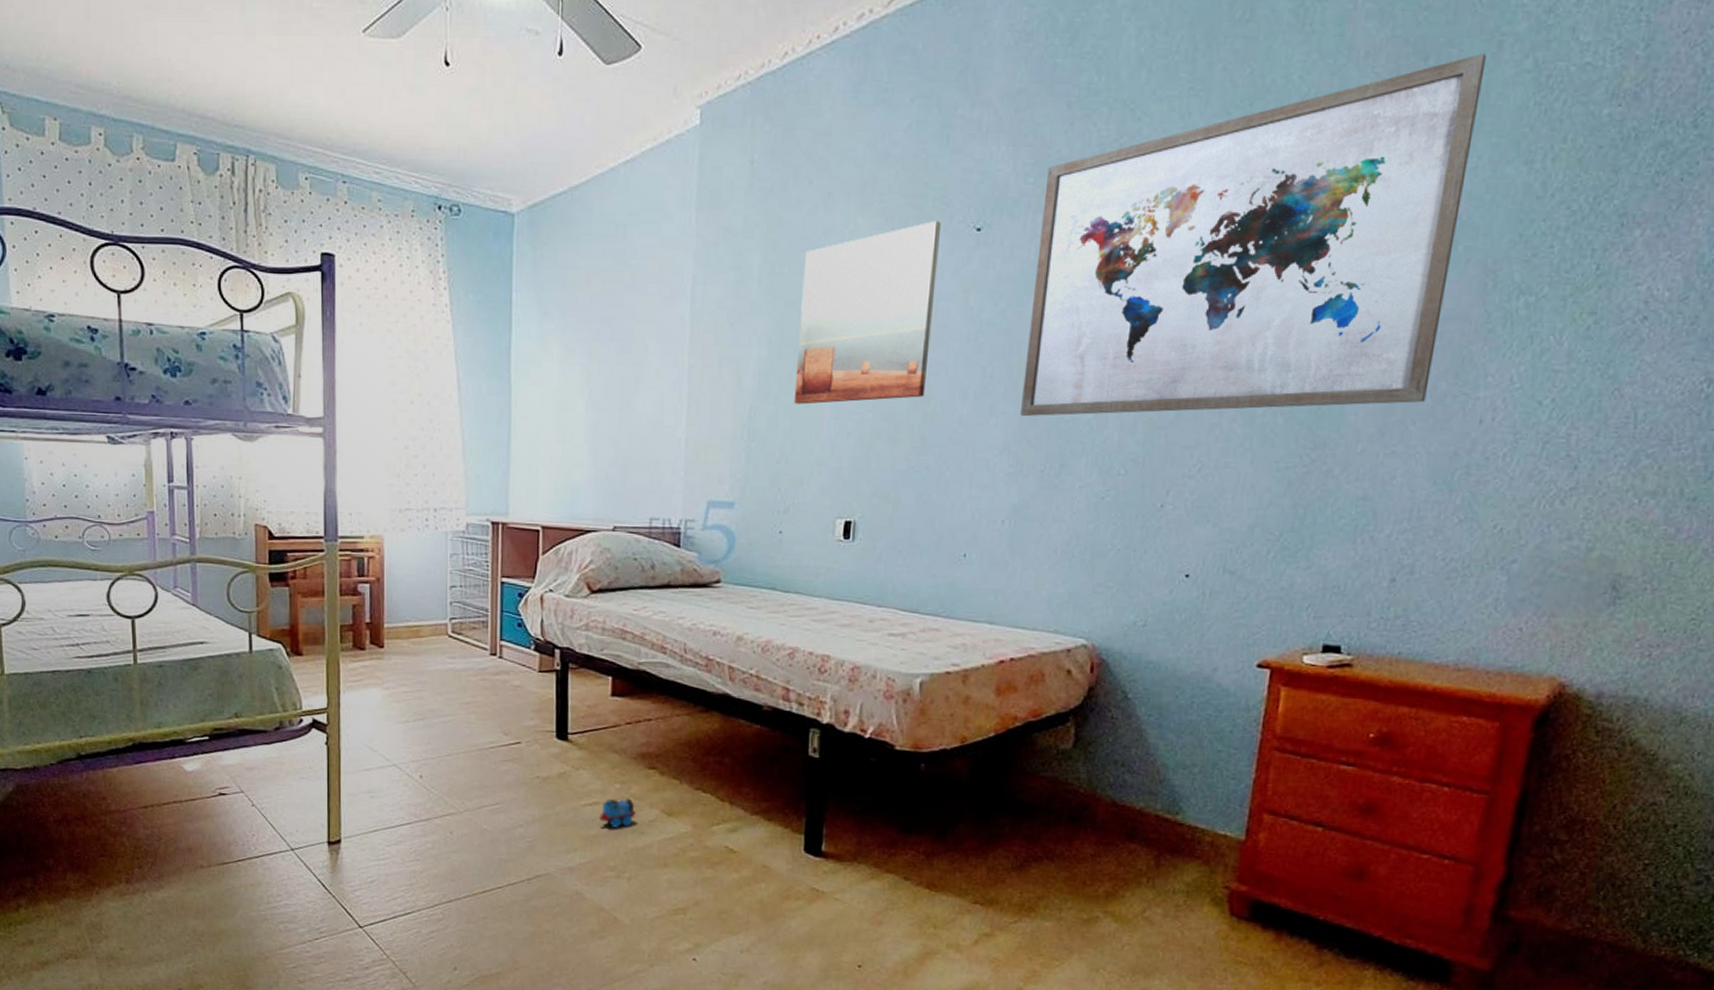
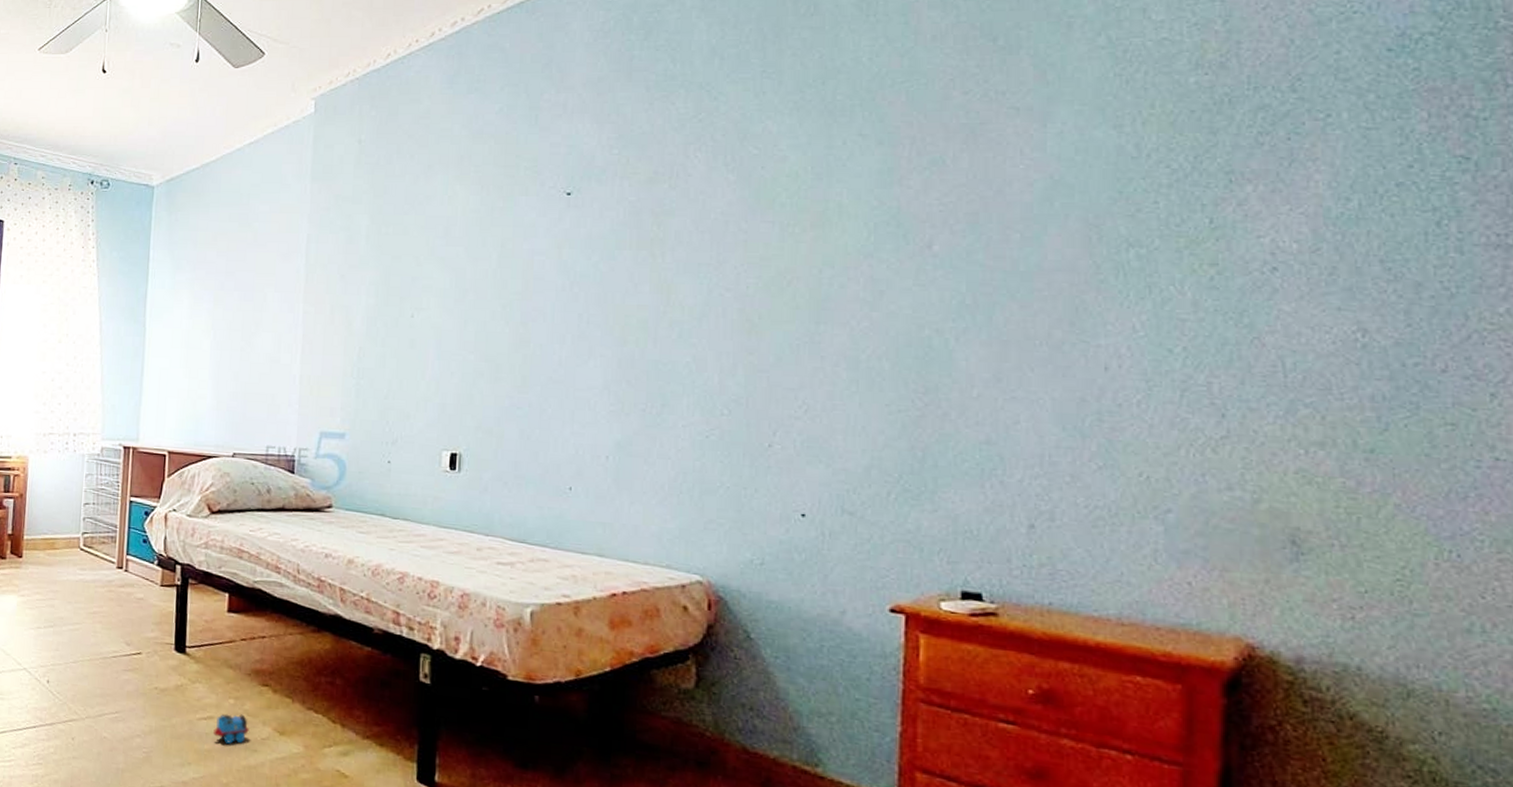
wall art: present [794,221,942,405] -> none [400,187,534,346]
wall art: present [1019,54,1487,417] -> none [617,34,1057,359]

